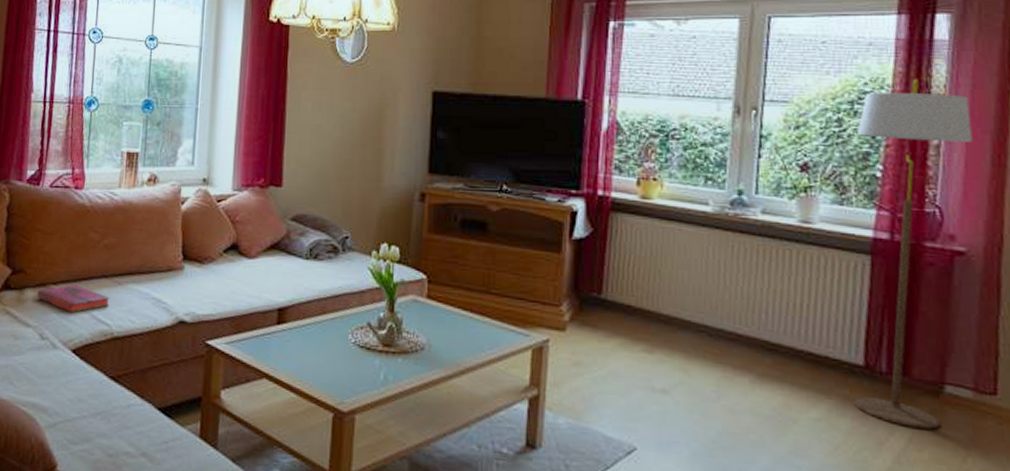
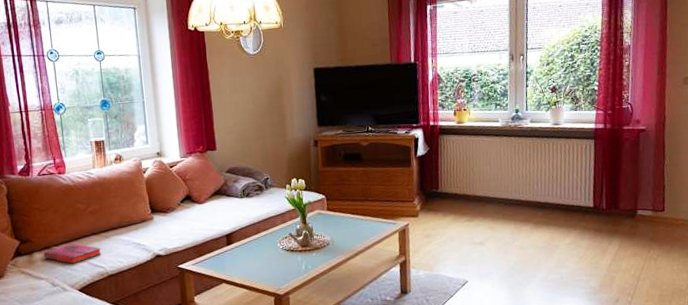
floor lamp: present [853,79,973,429] -> none [582,24,647,238]

